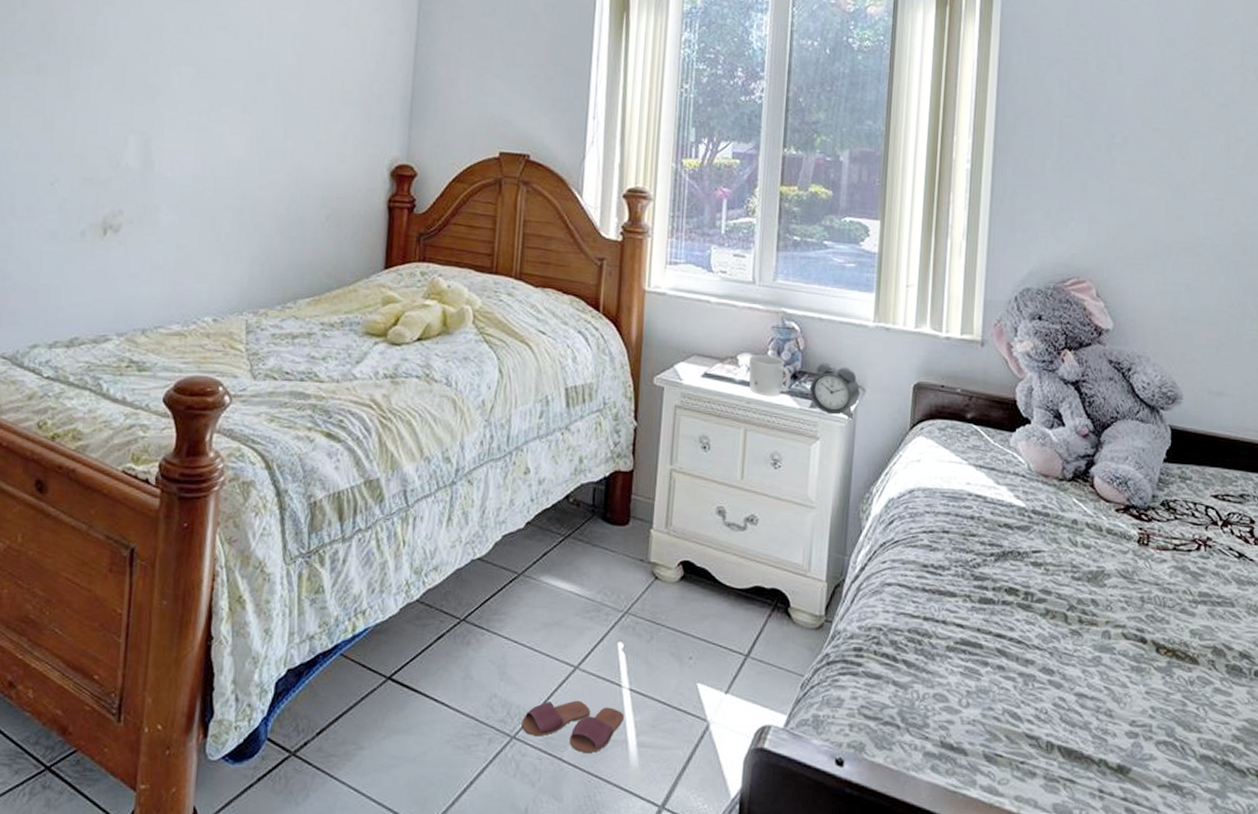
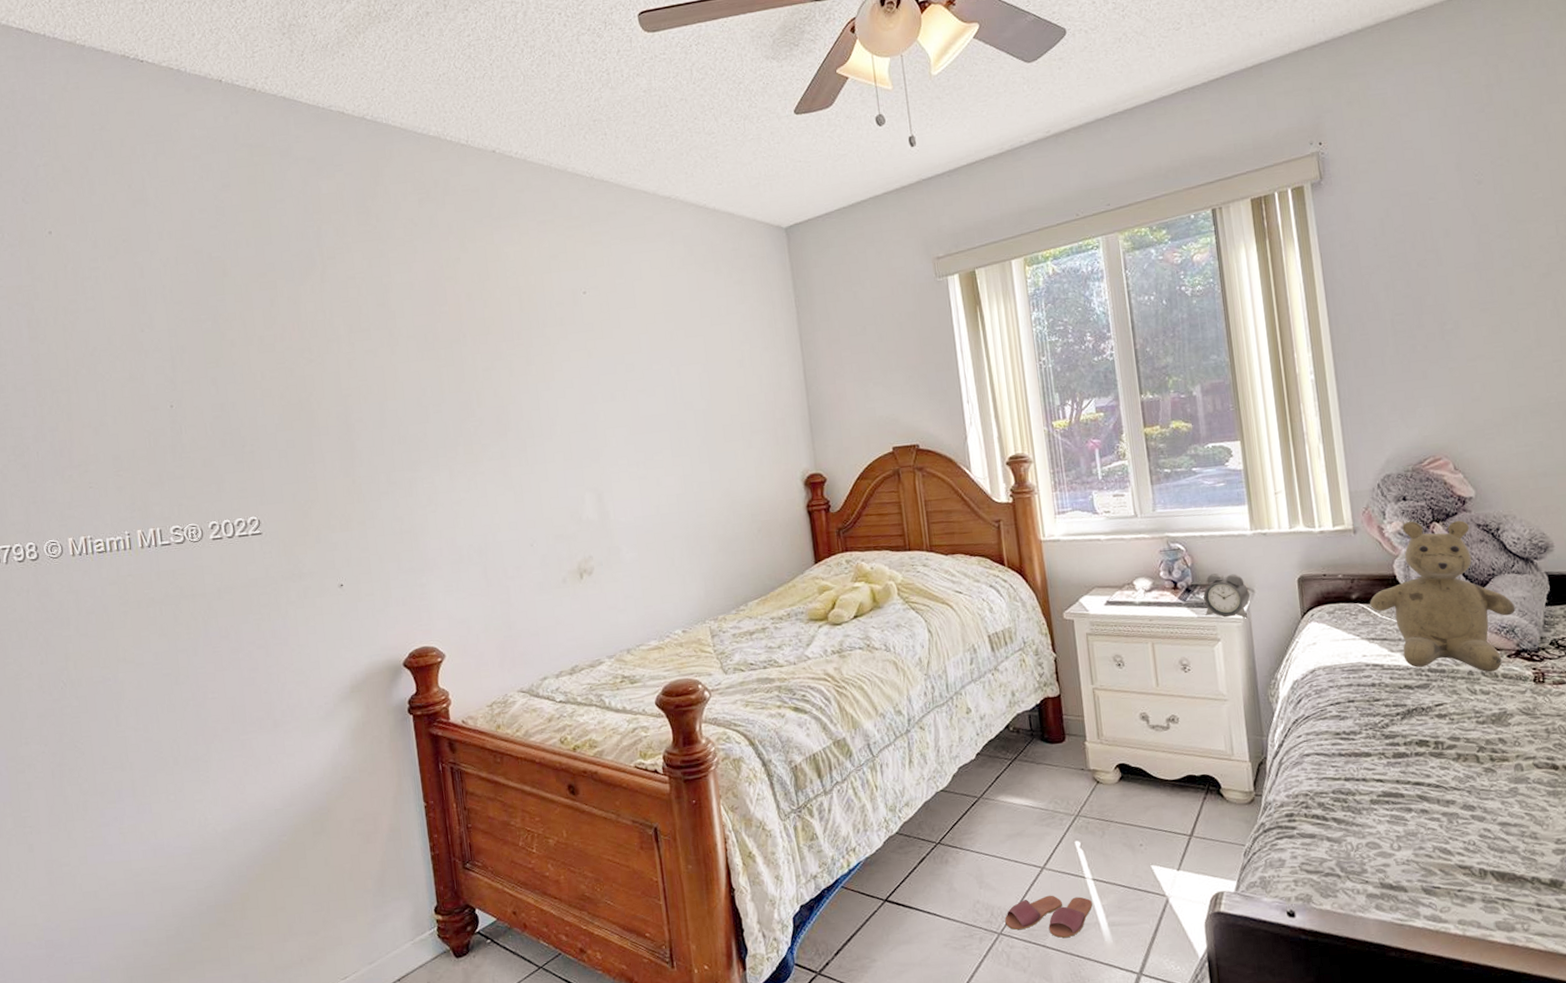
mug: present [748,354,791,398] -> none [1144,576,1186,612]
teddy bear: none [984,343,1133,525] -> present [1370,520,1516,672]

